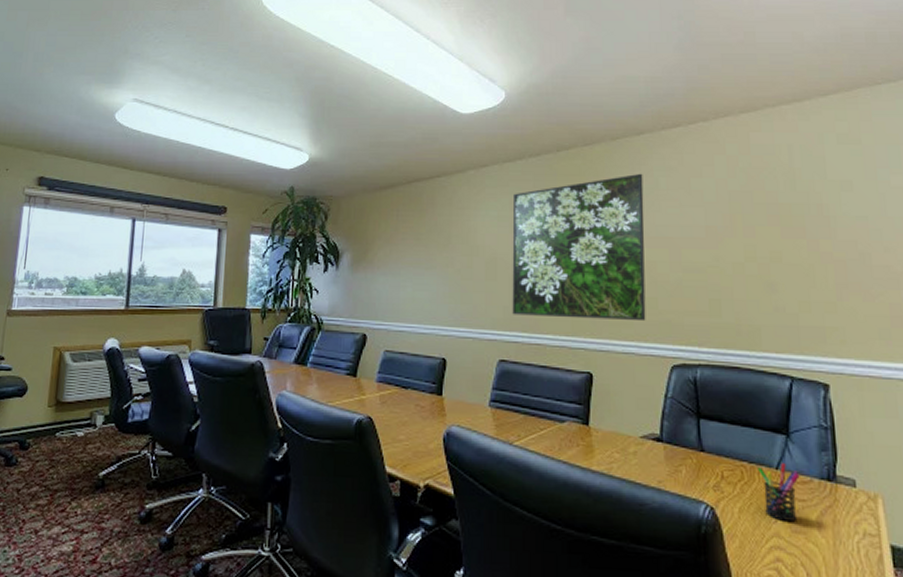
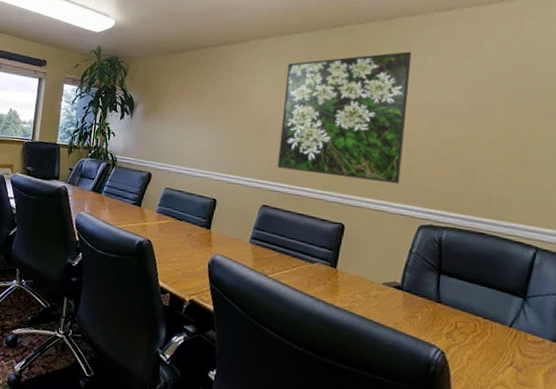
pen holder: present [758,463,800,521] -> none [491,322,532,375]

